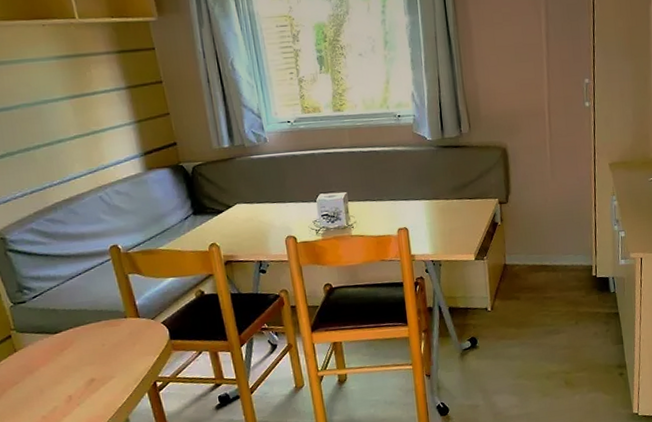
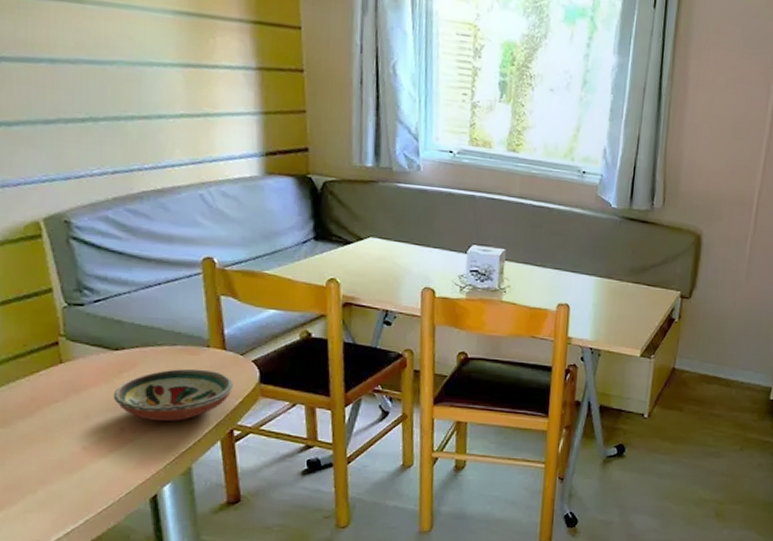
decorative bowl: none [58,336,151,386] -> present [113,368,235,421]

